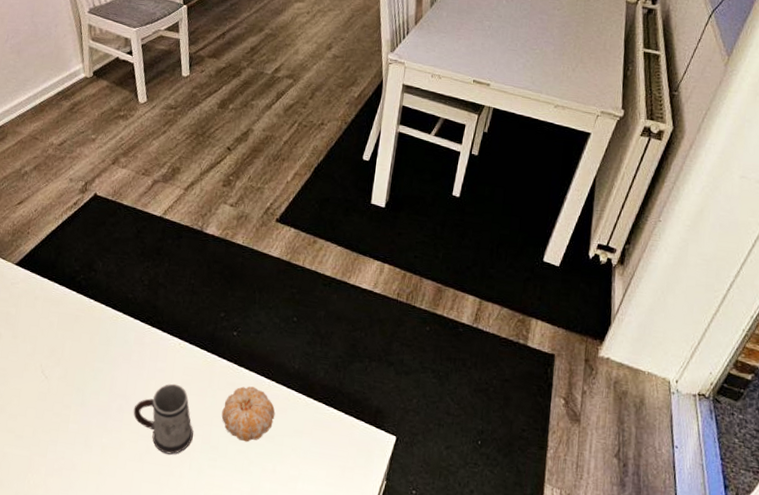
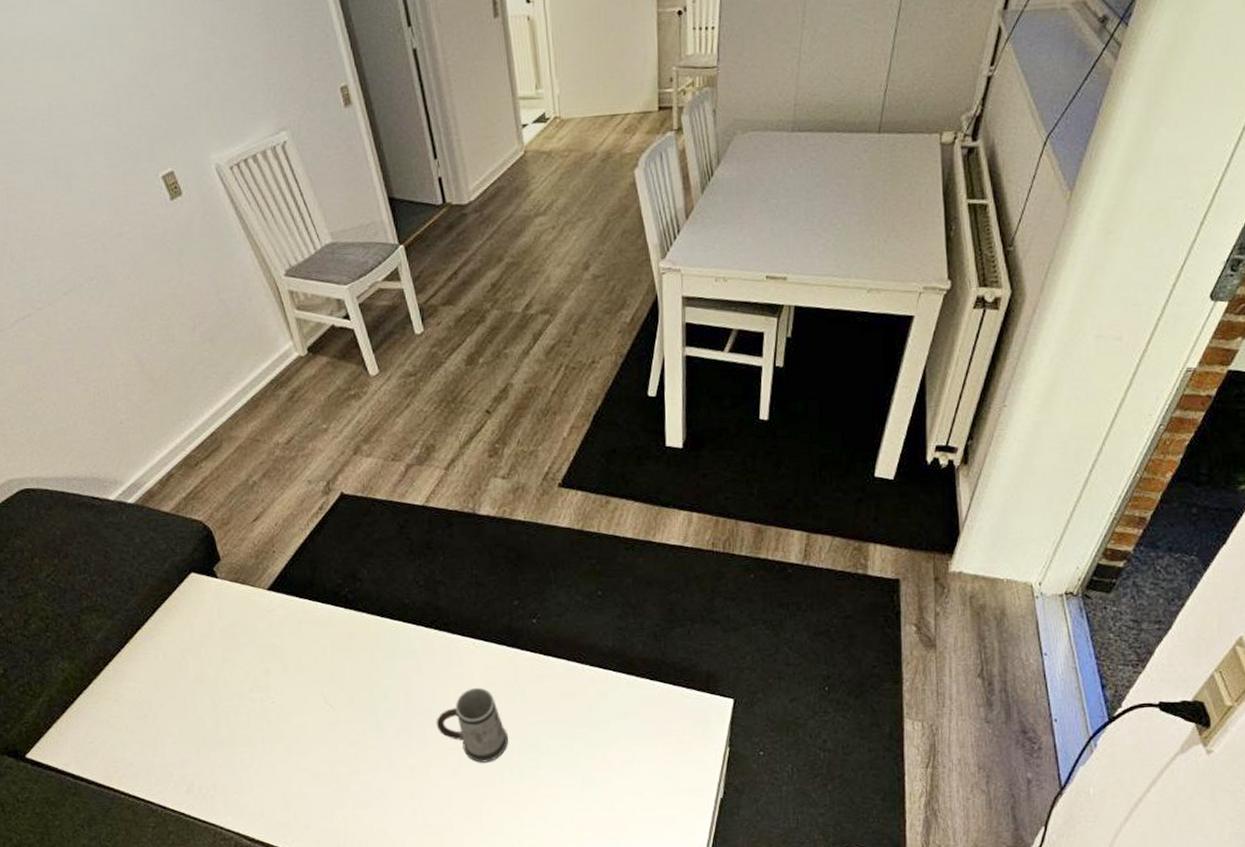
fruit: present [221,386,276,443] -> none [535,675,595,735]

